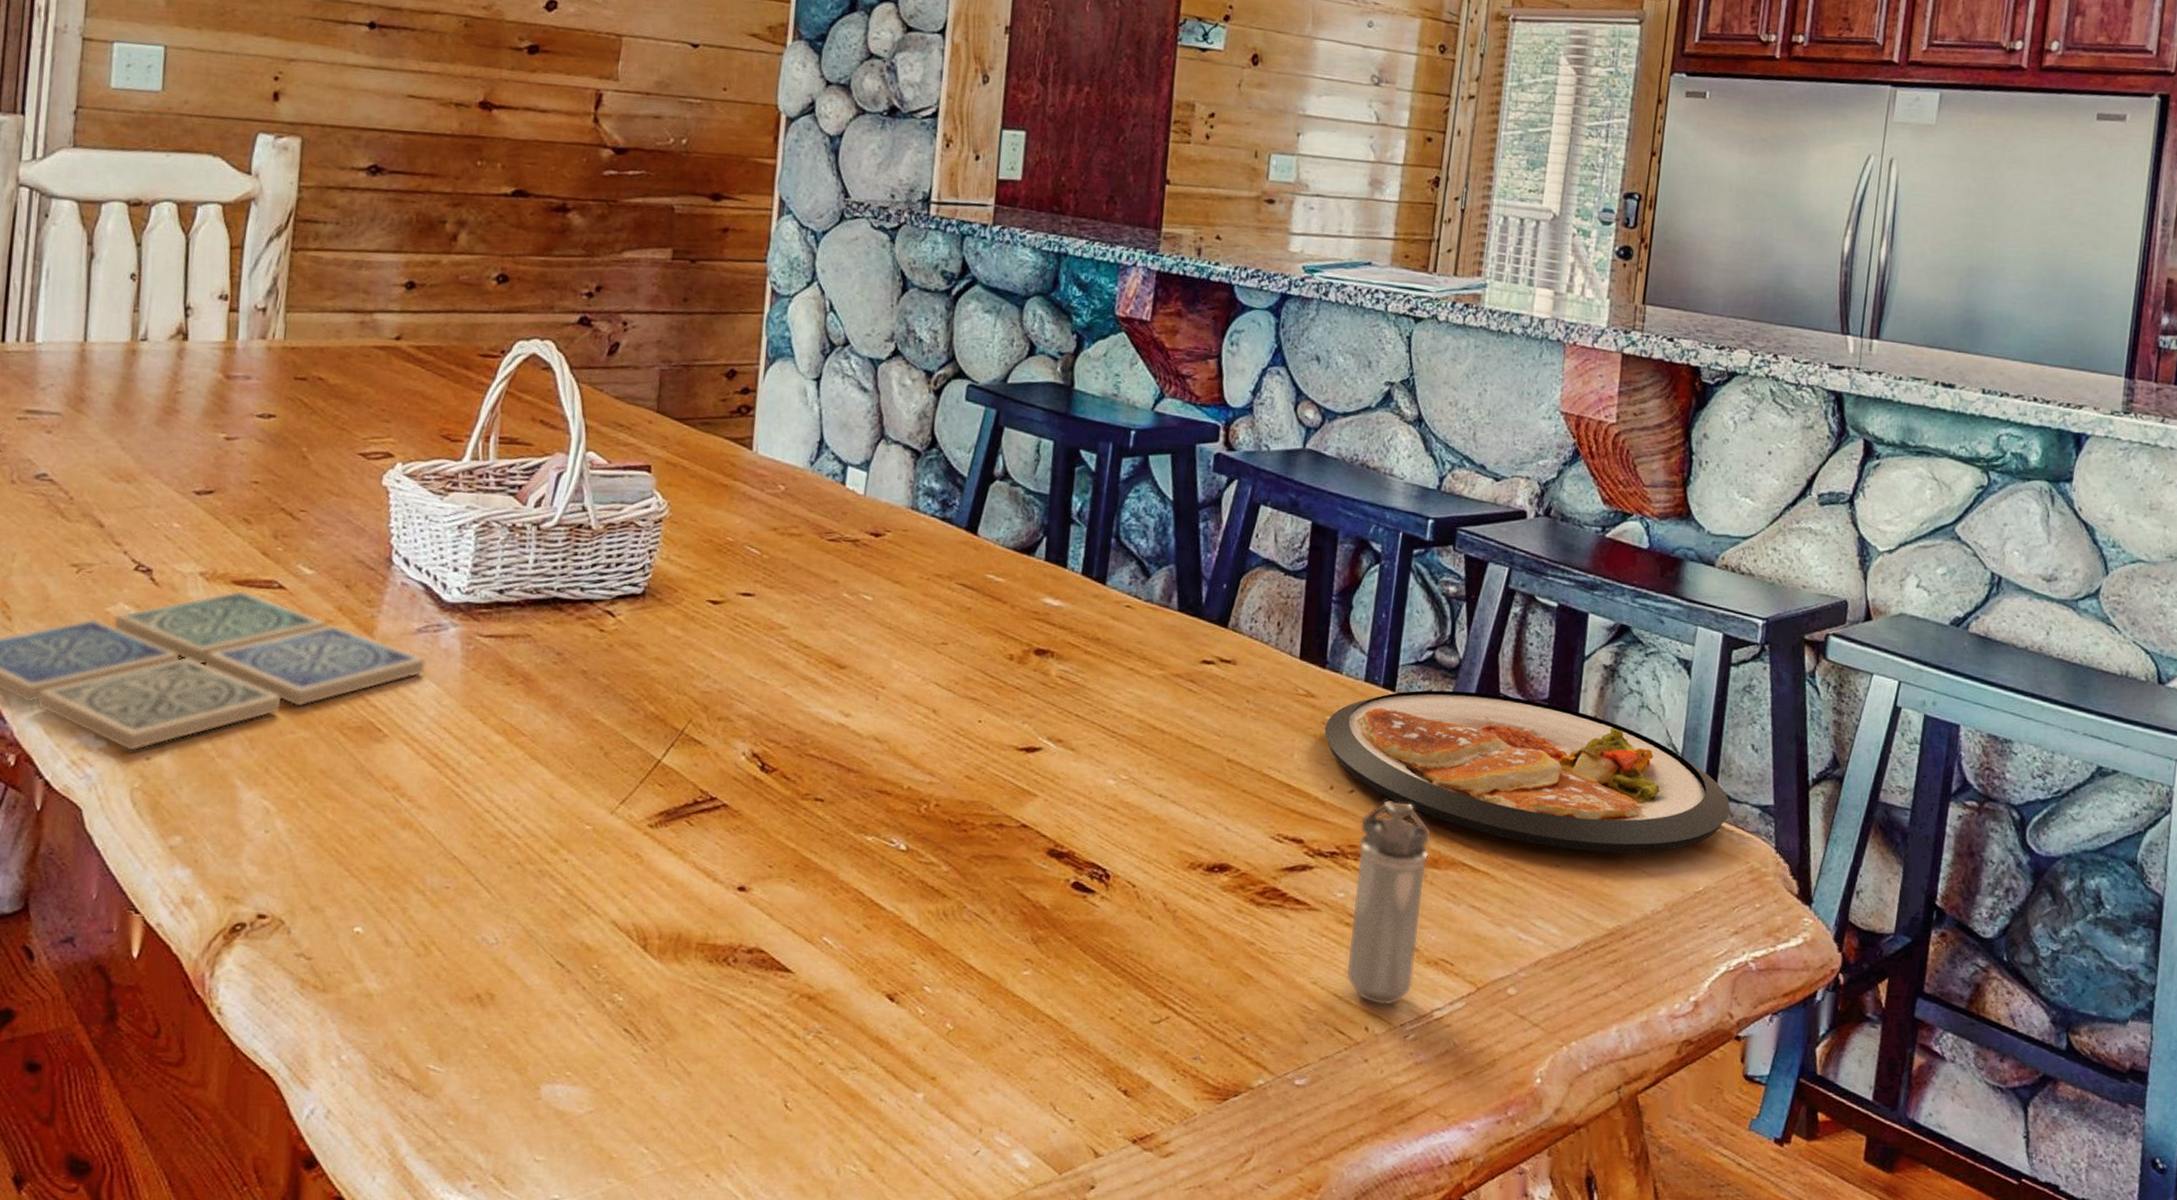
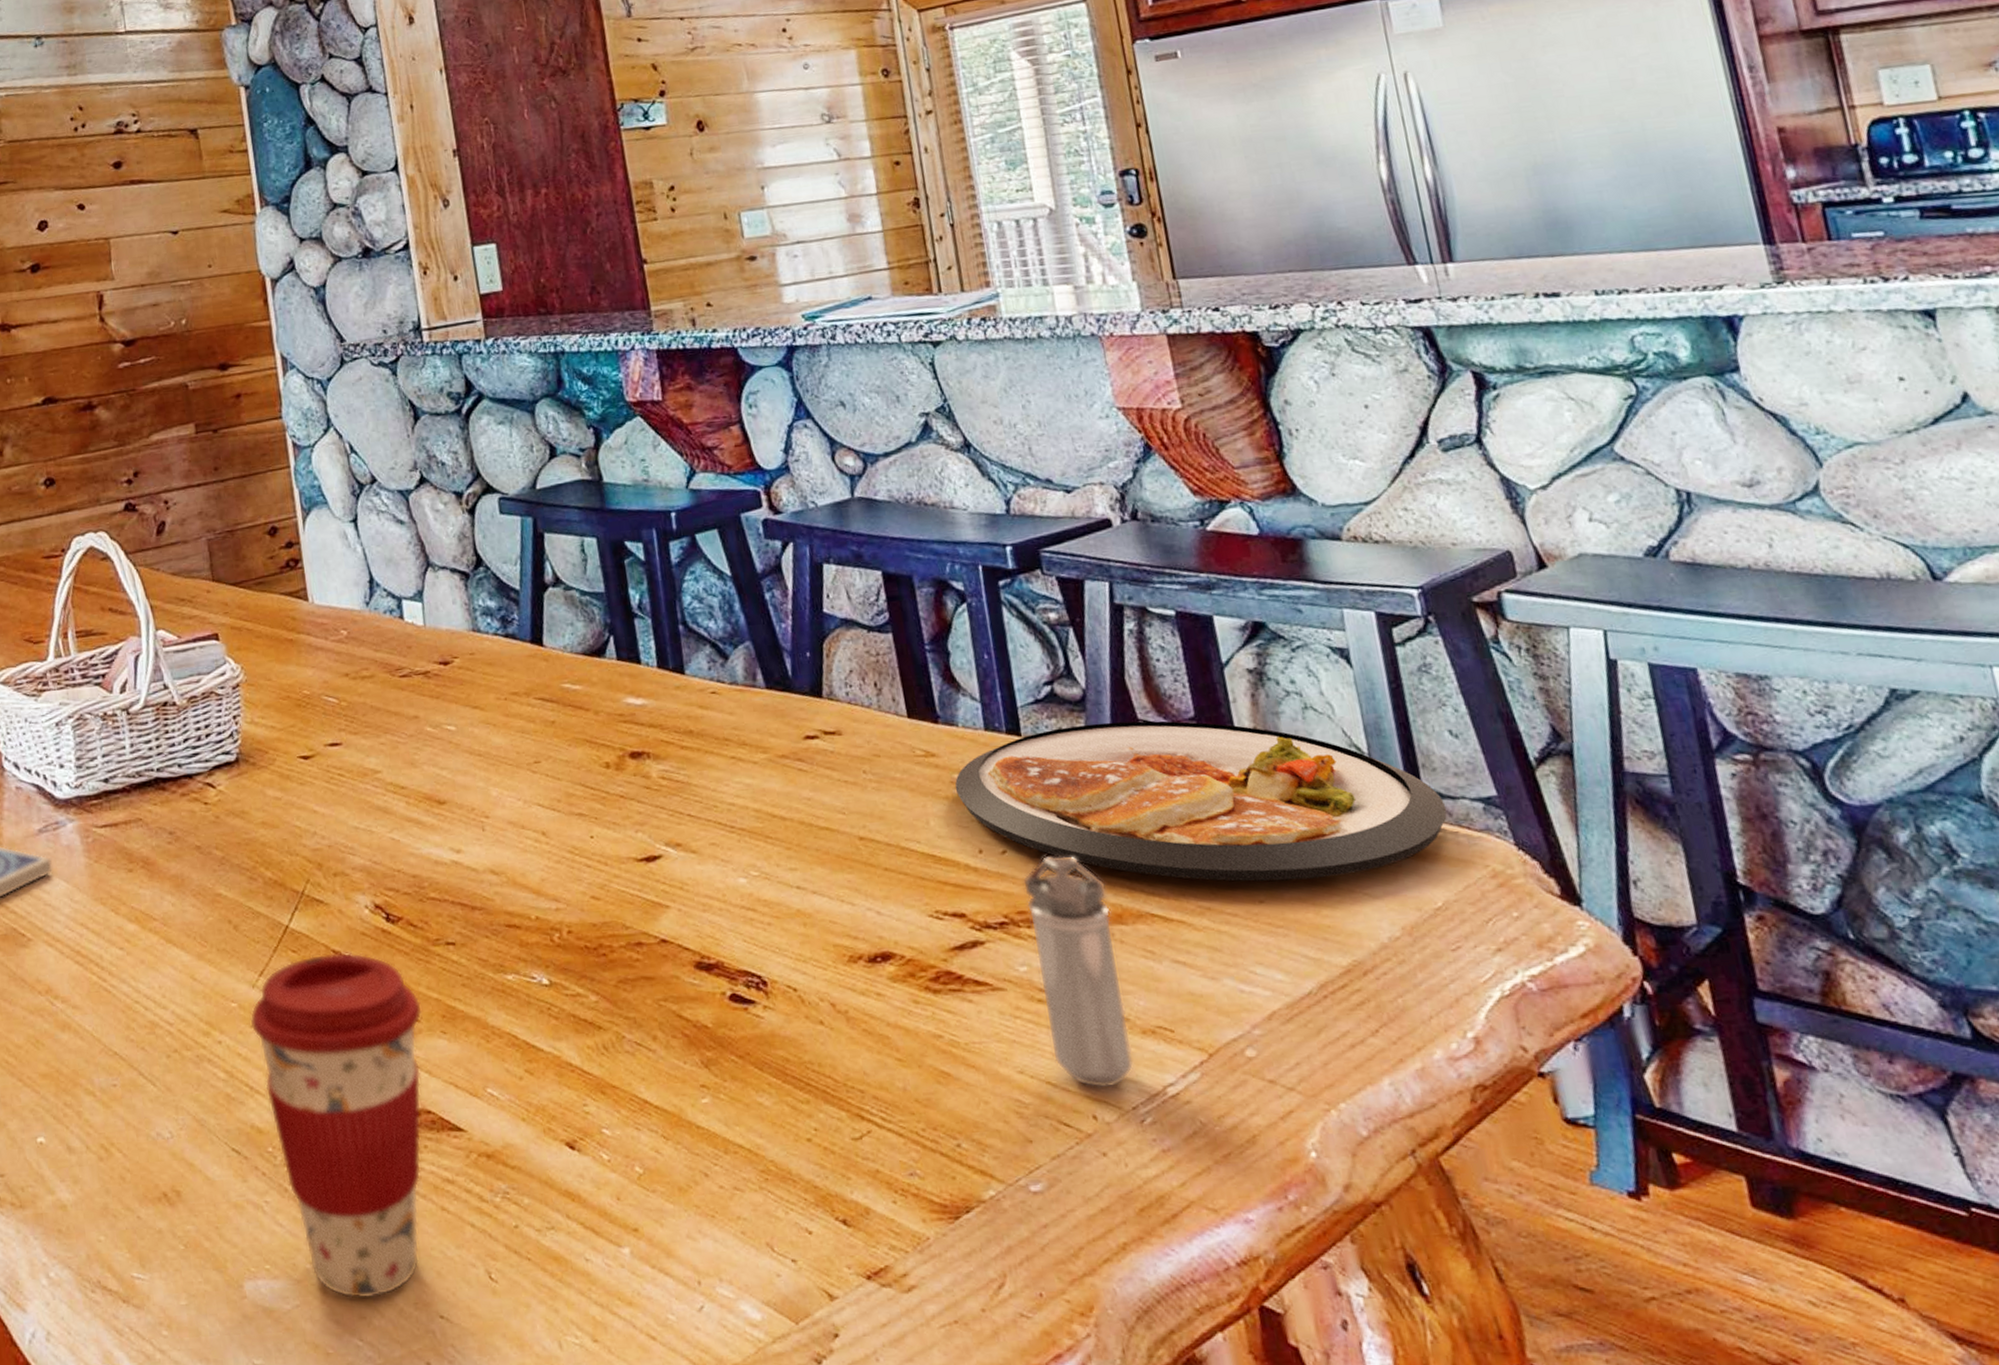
coffee cup: none [601,791,777,1112] -> present [250,952,422,1299]

